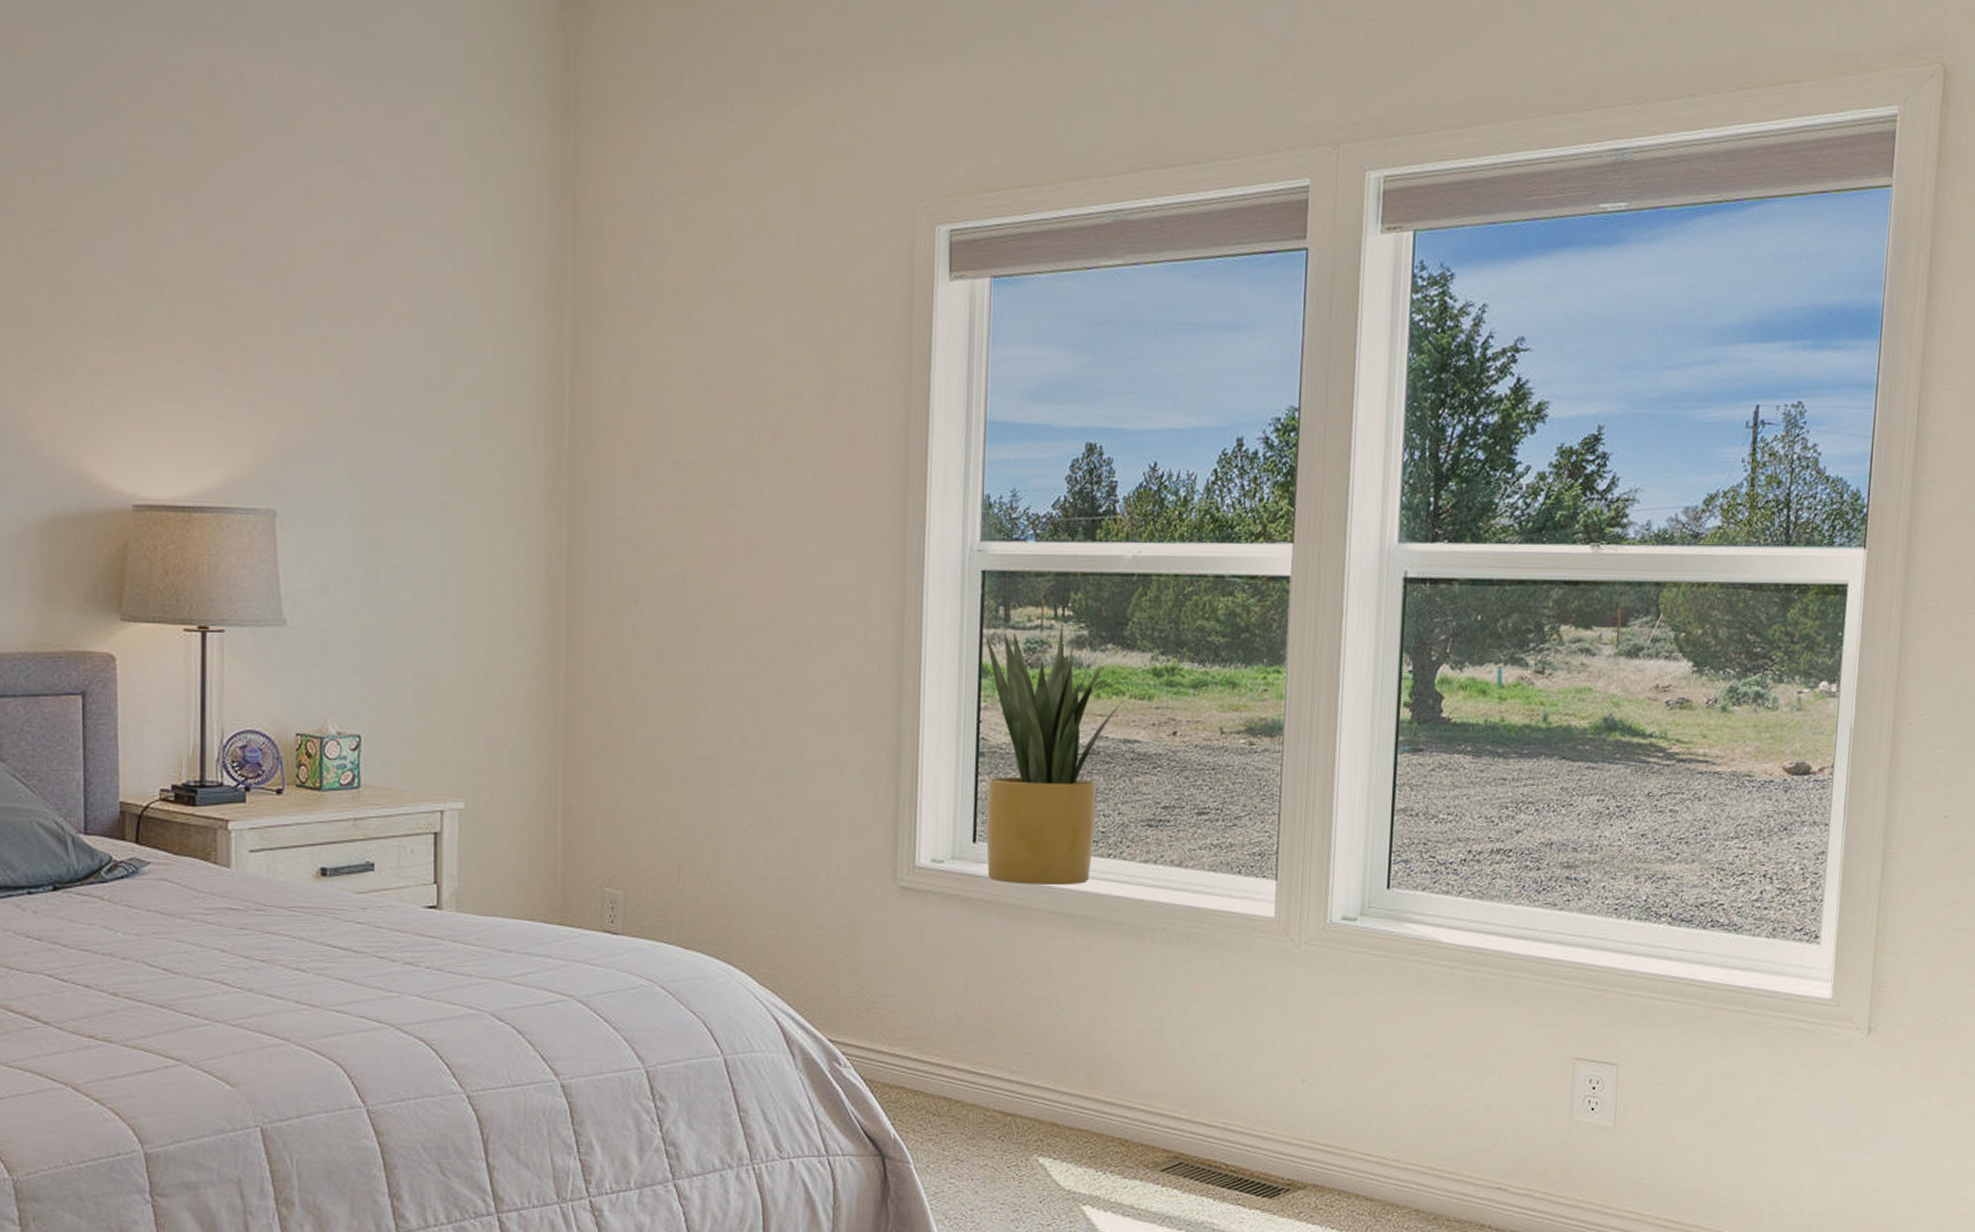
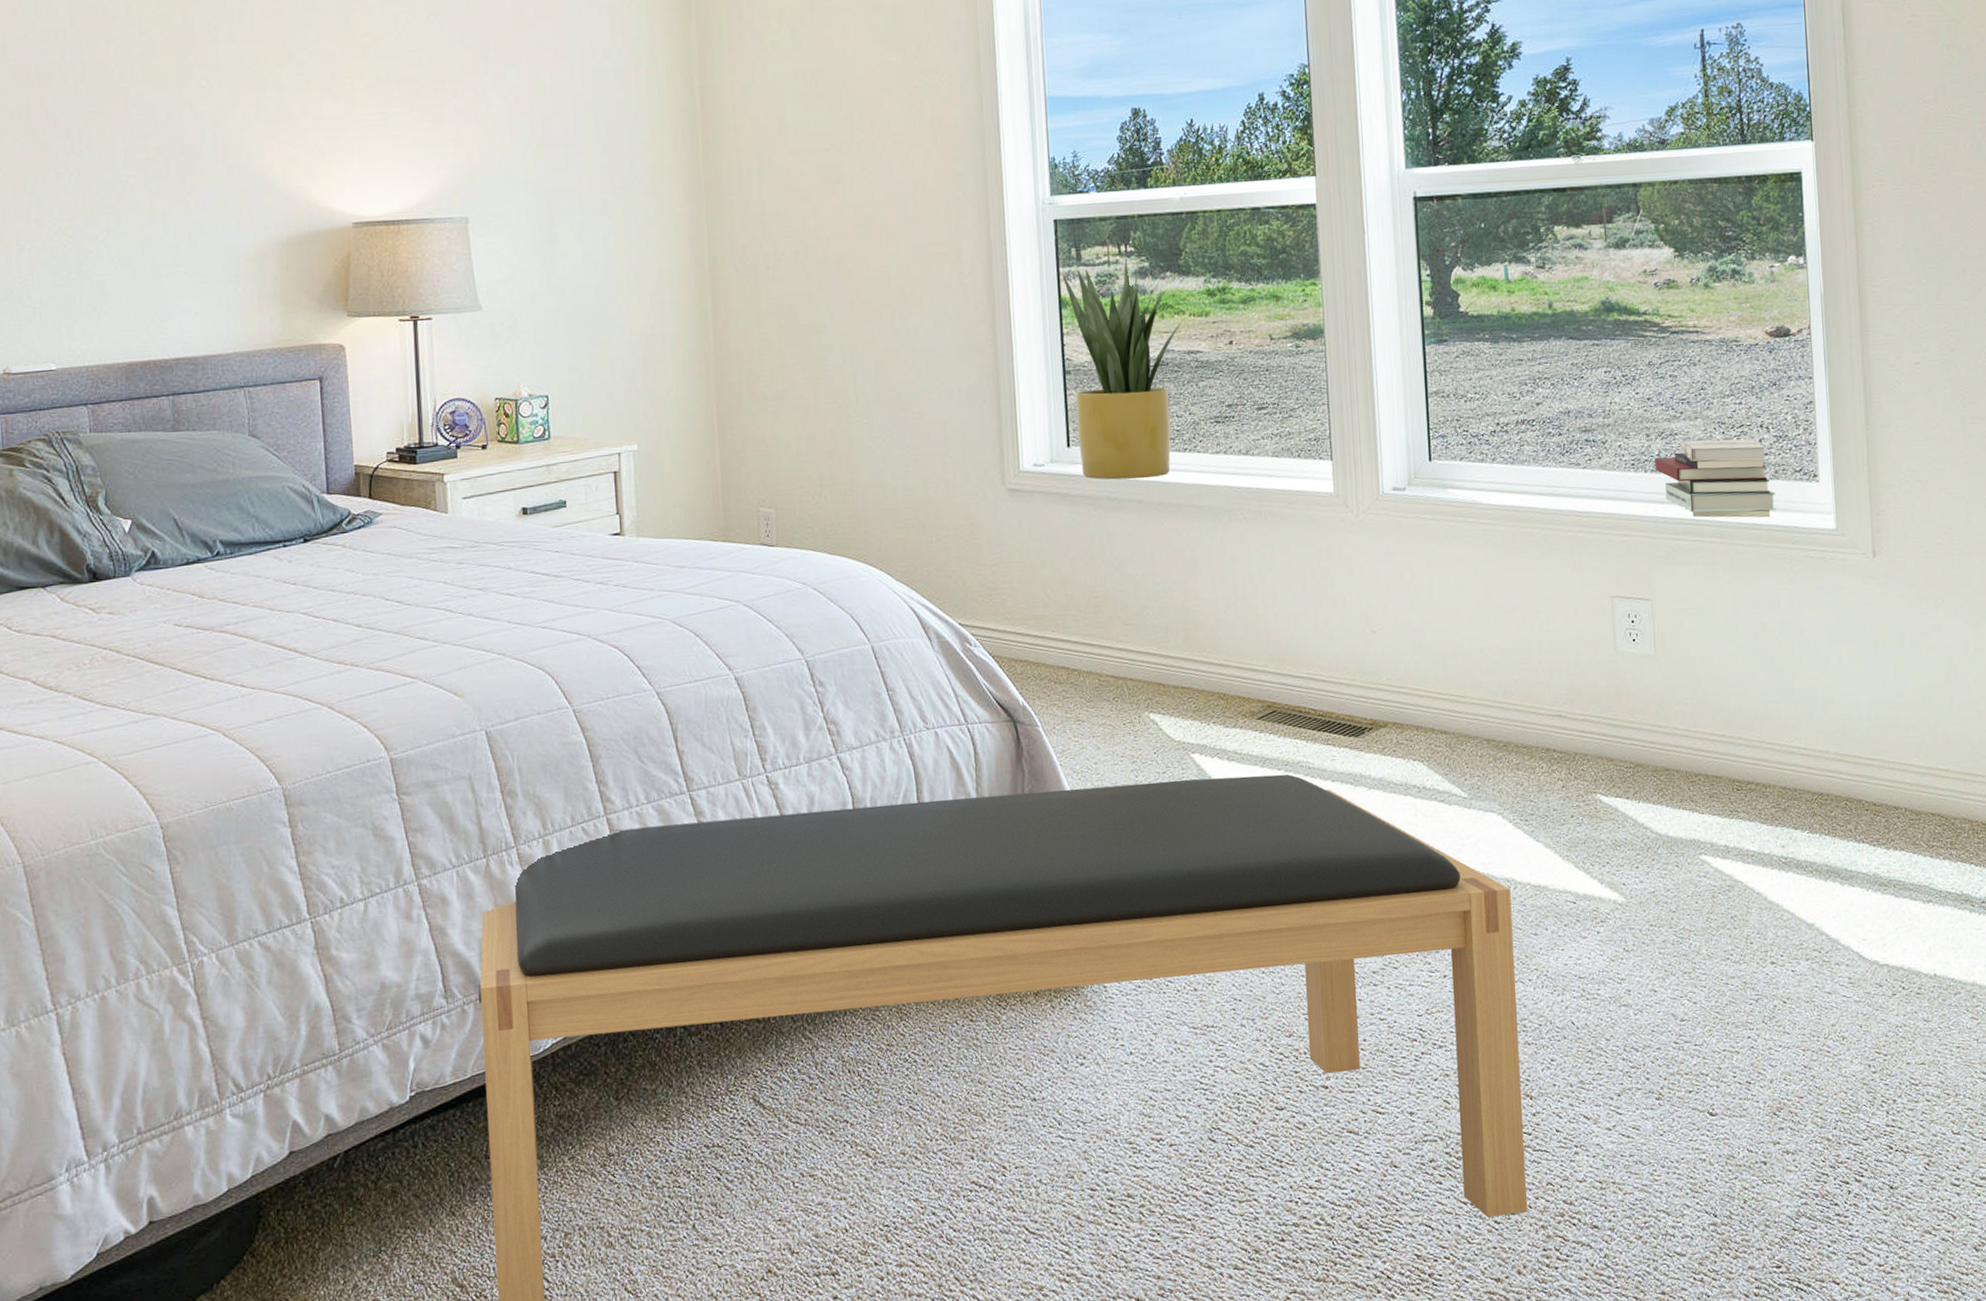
books: none [1640,886,1770,981] -> present [1655,439,1776,518]

